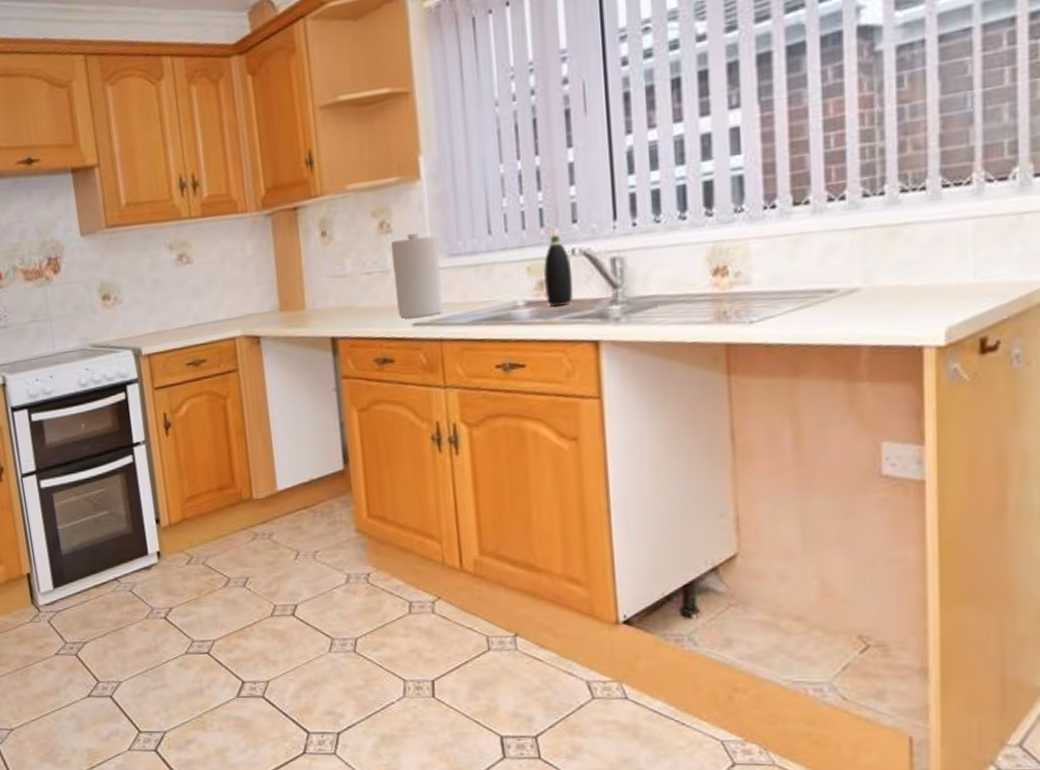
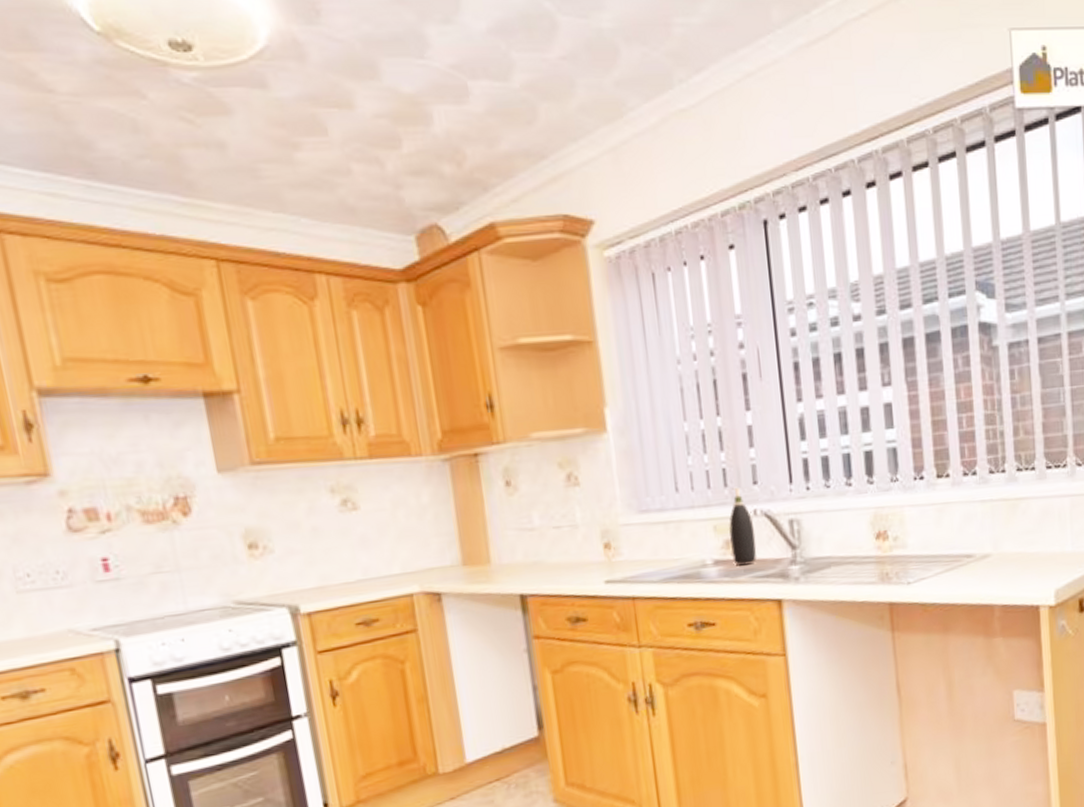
paper towel holder: present [390,232,443,320] -> none [579,486,635,577]

